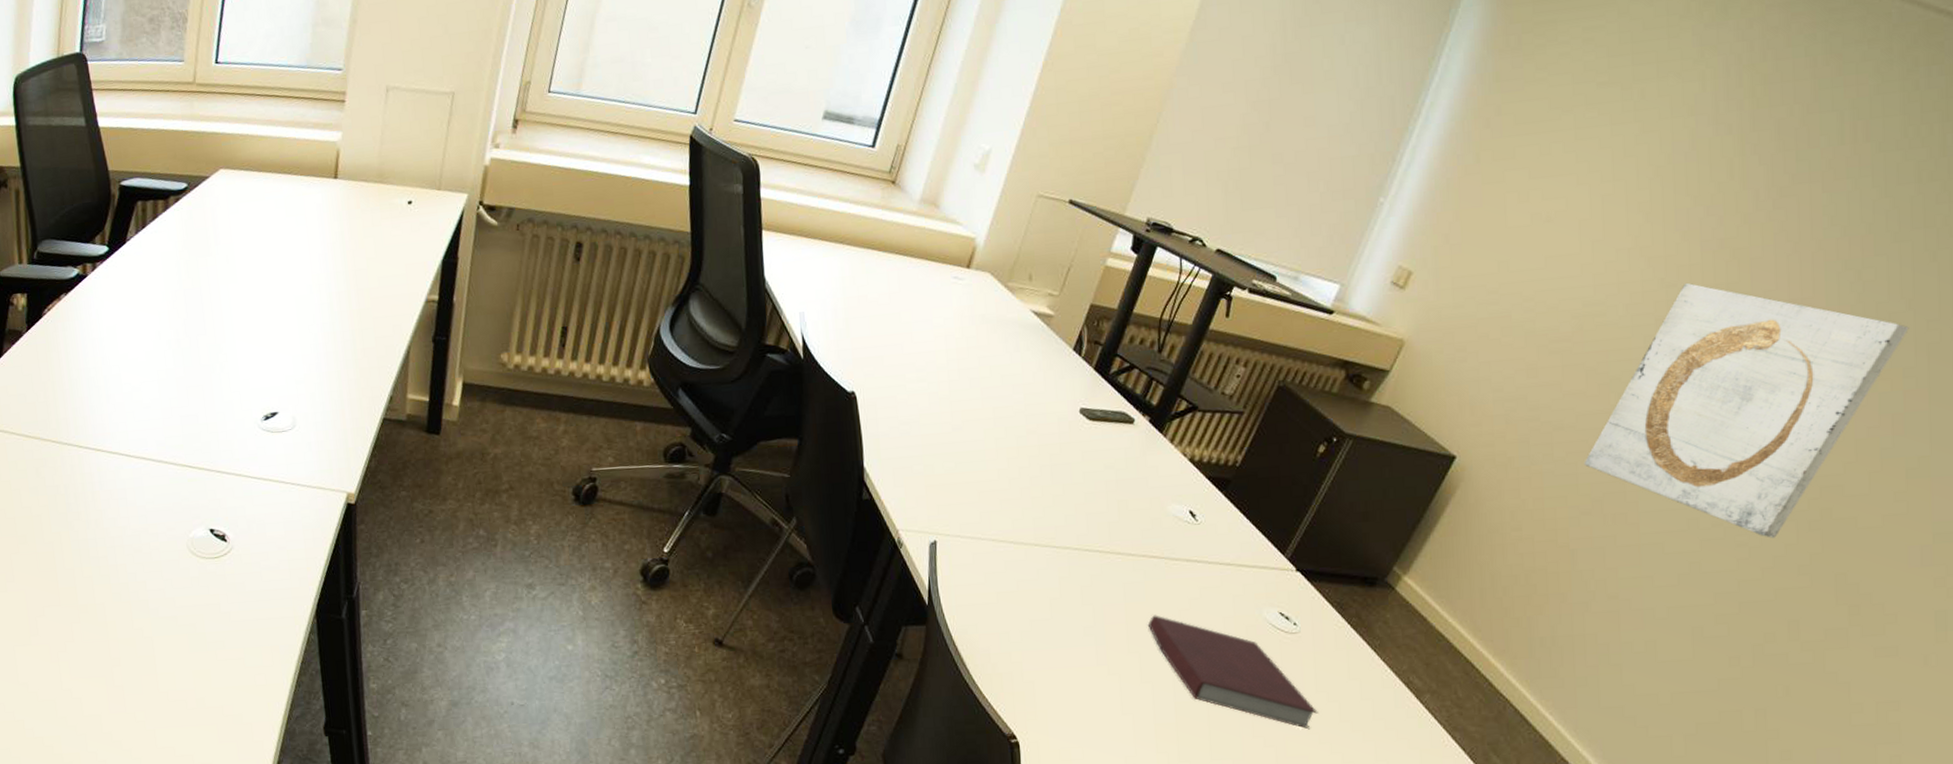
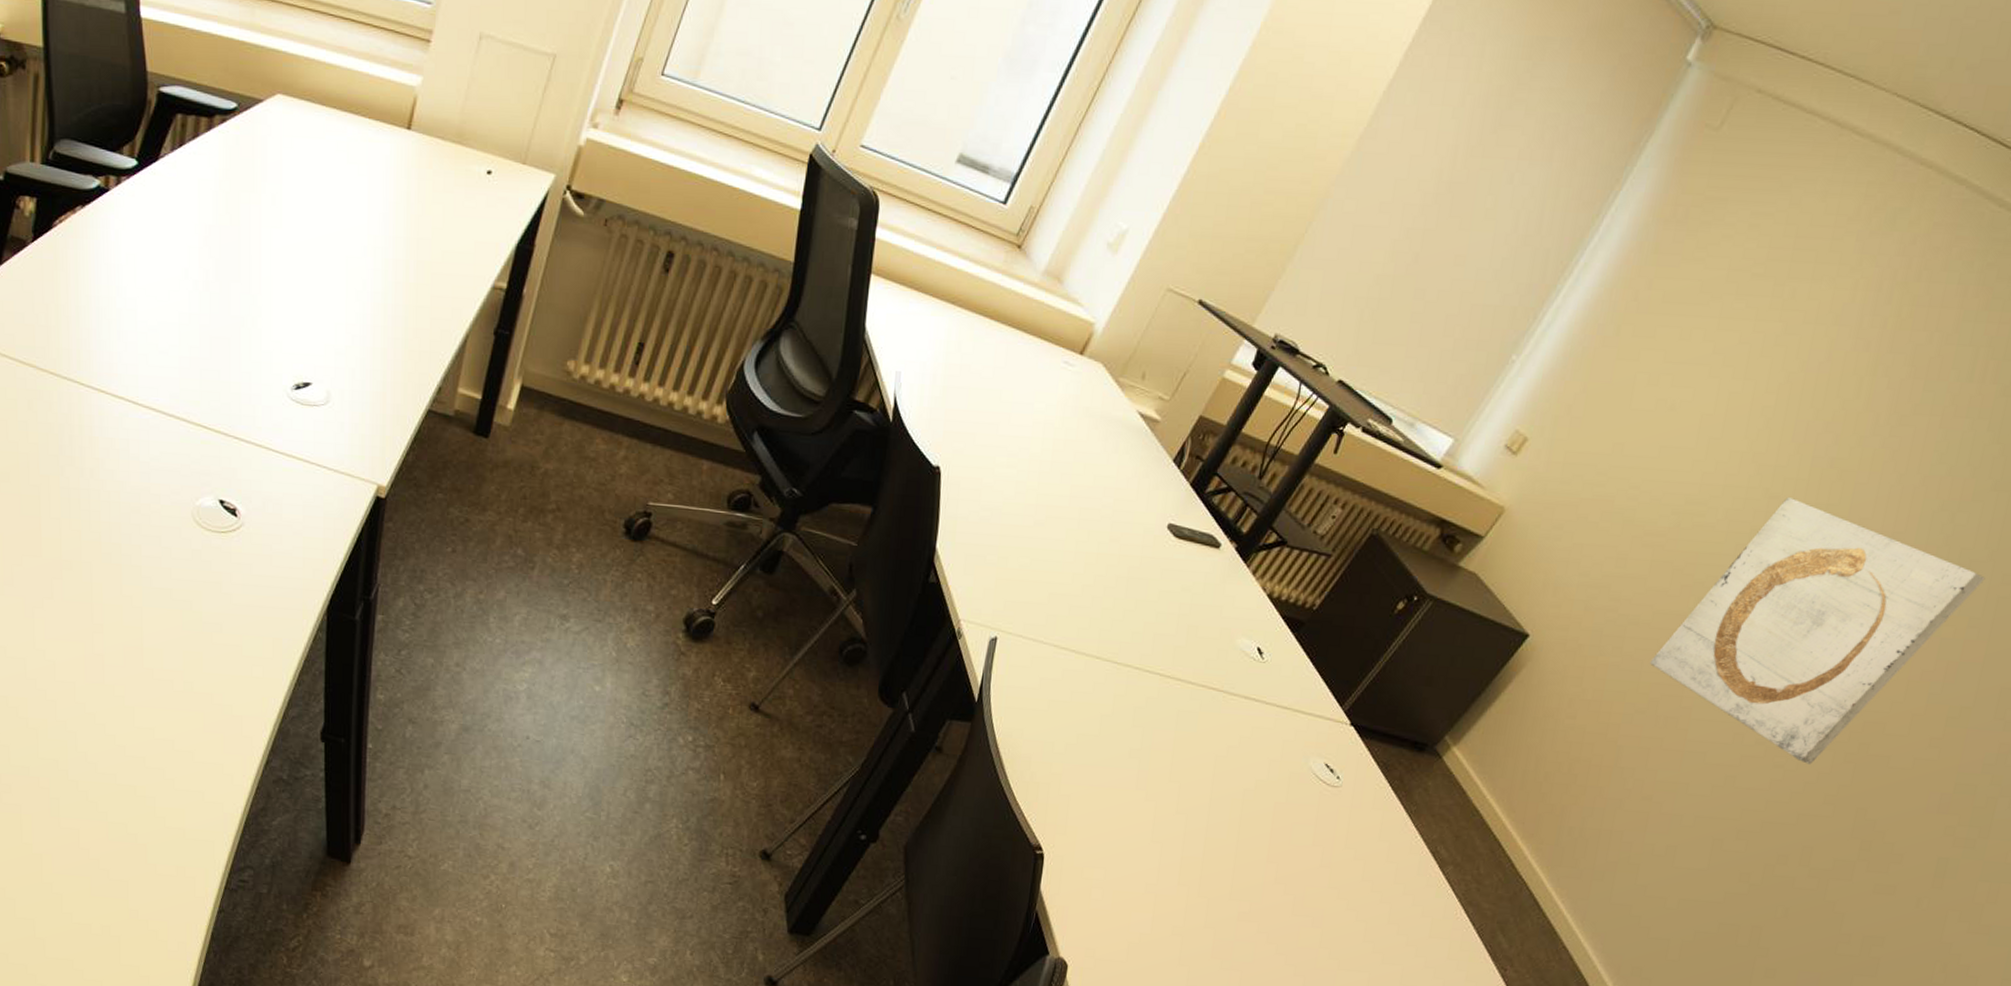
notebook: present [1147,615,1318,730] -> none [1193,747,1343,884]

